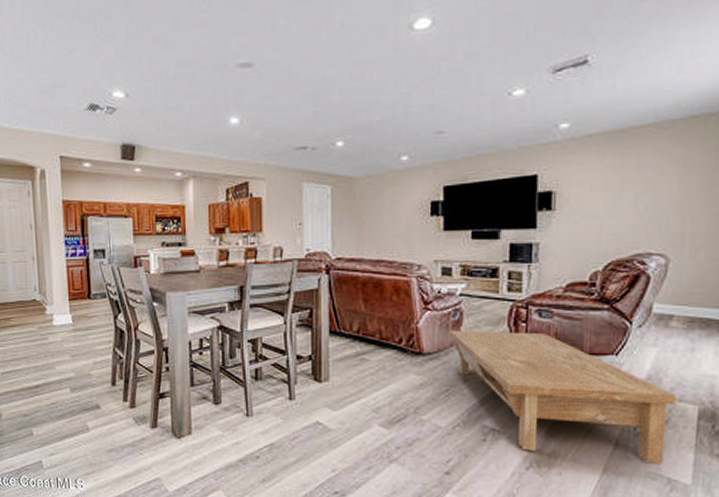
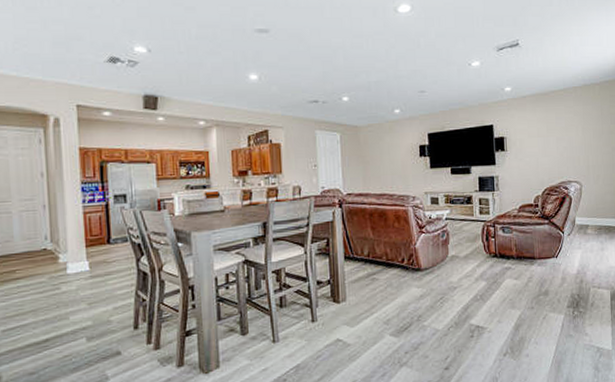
coffee table: present [449,330,676,464] -> none [440,245,596,341]

